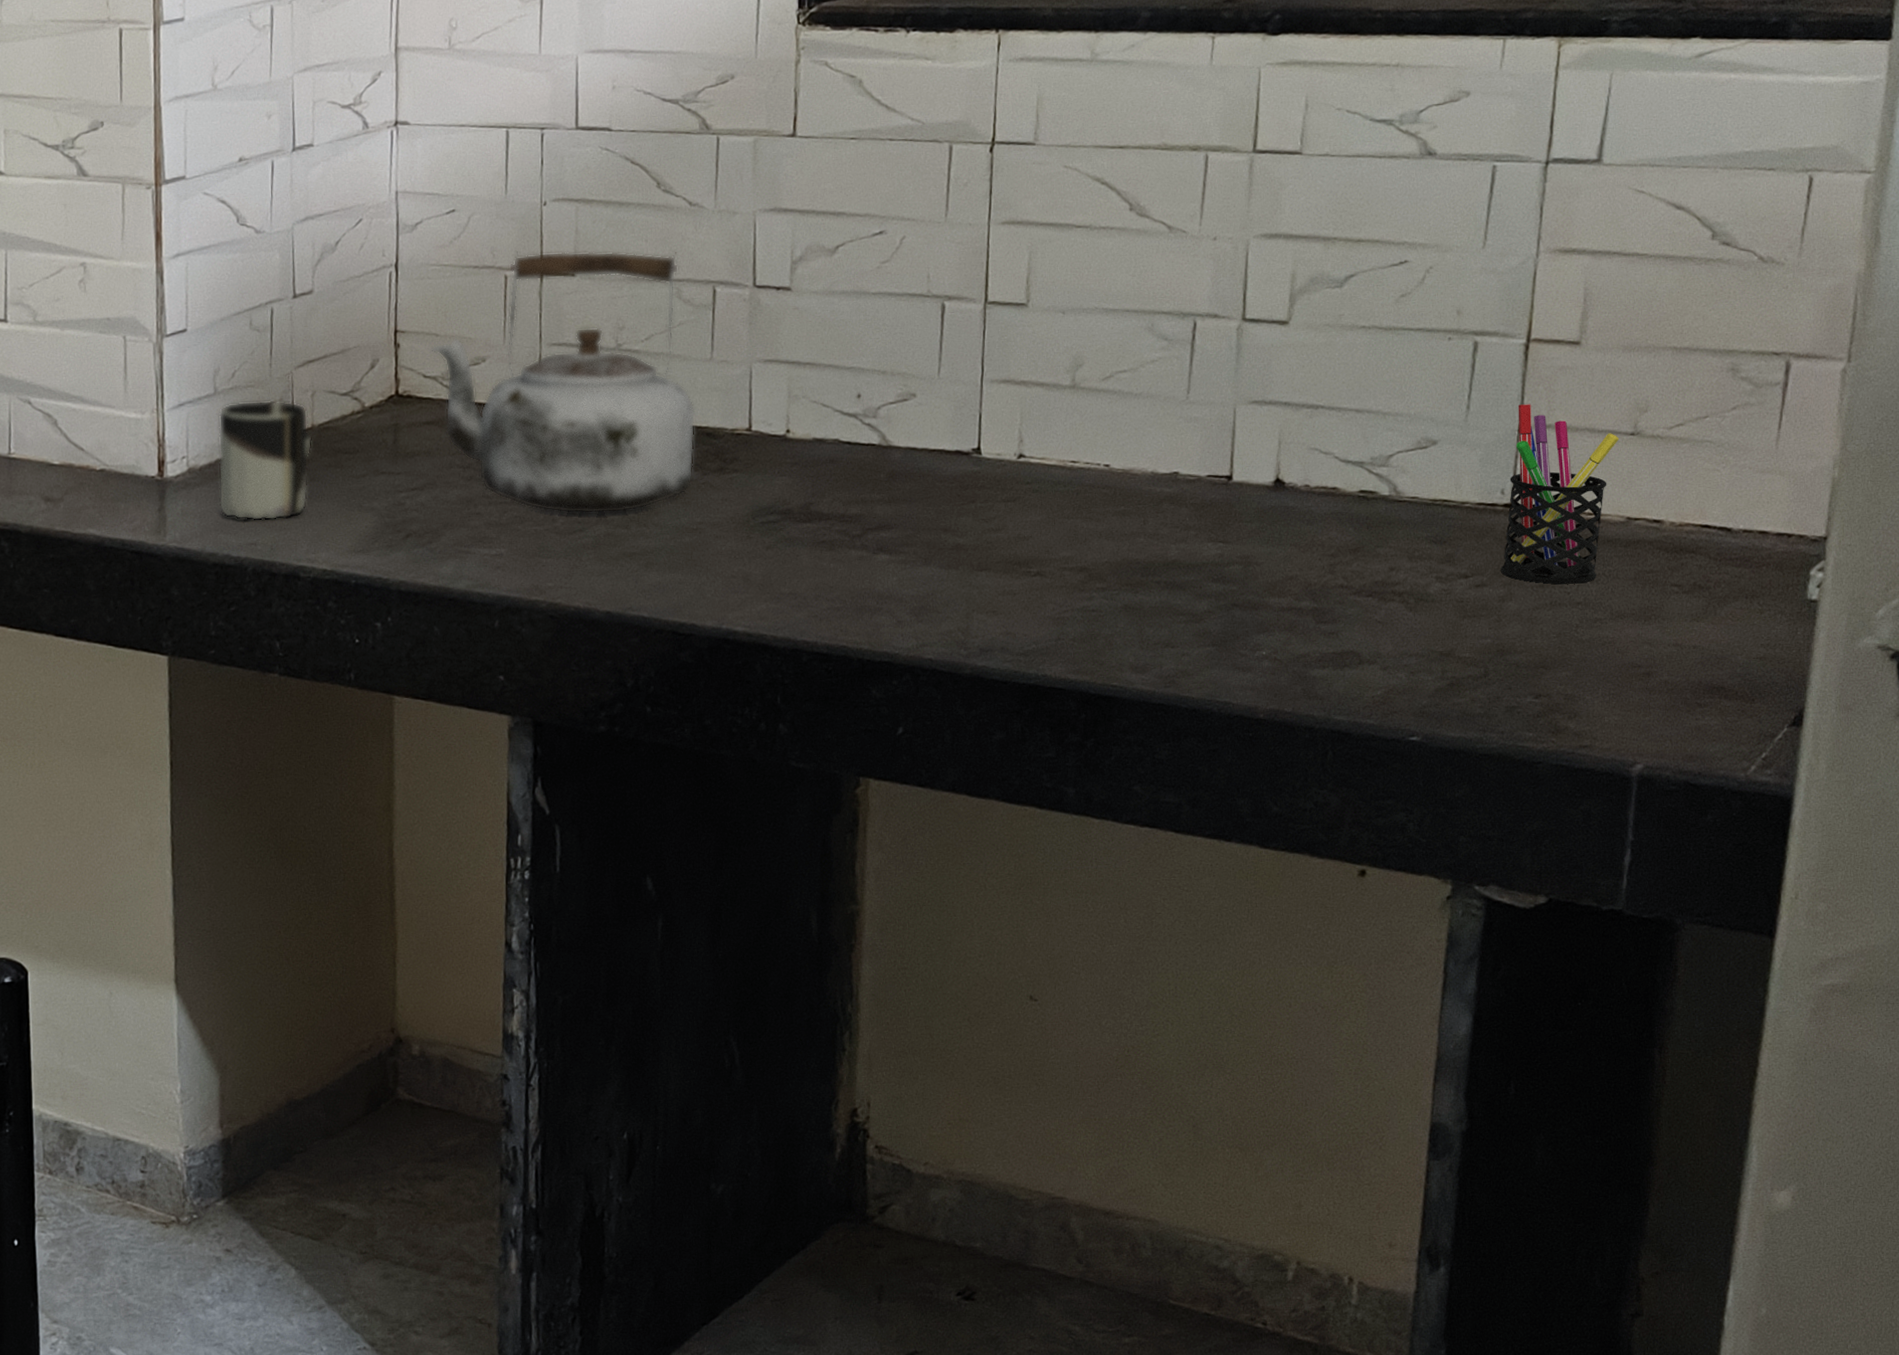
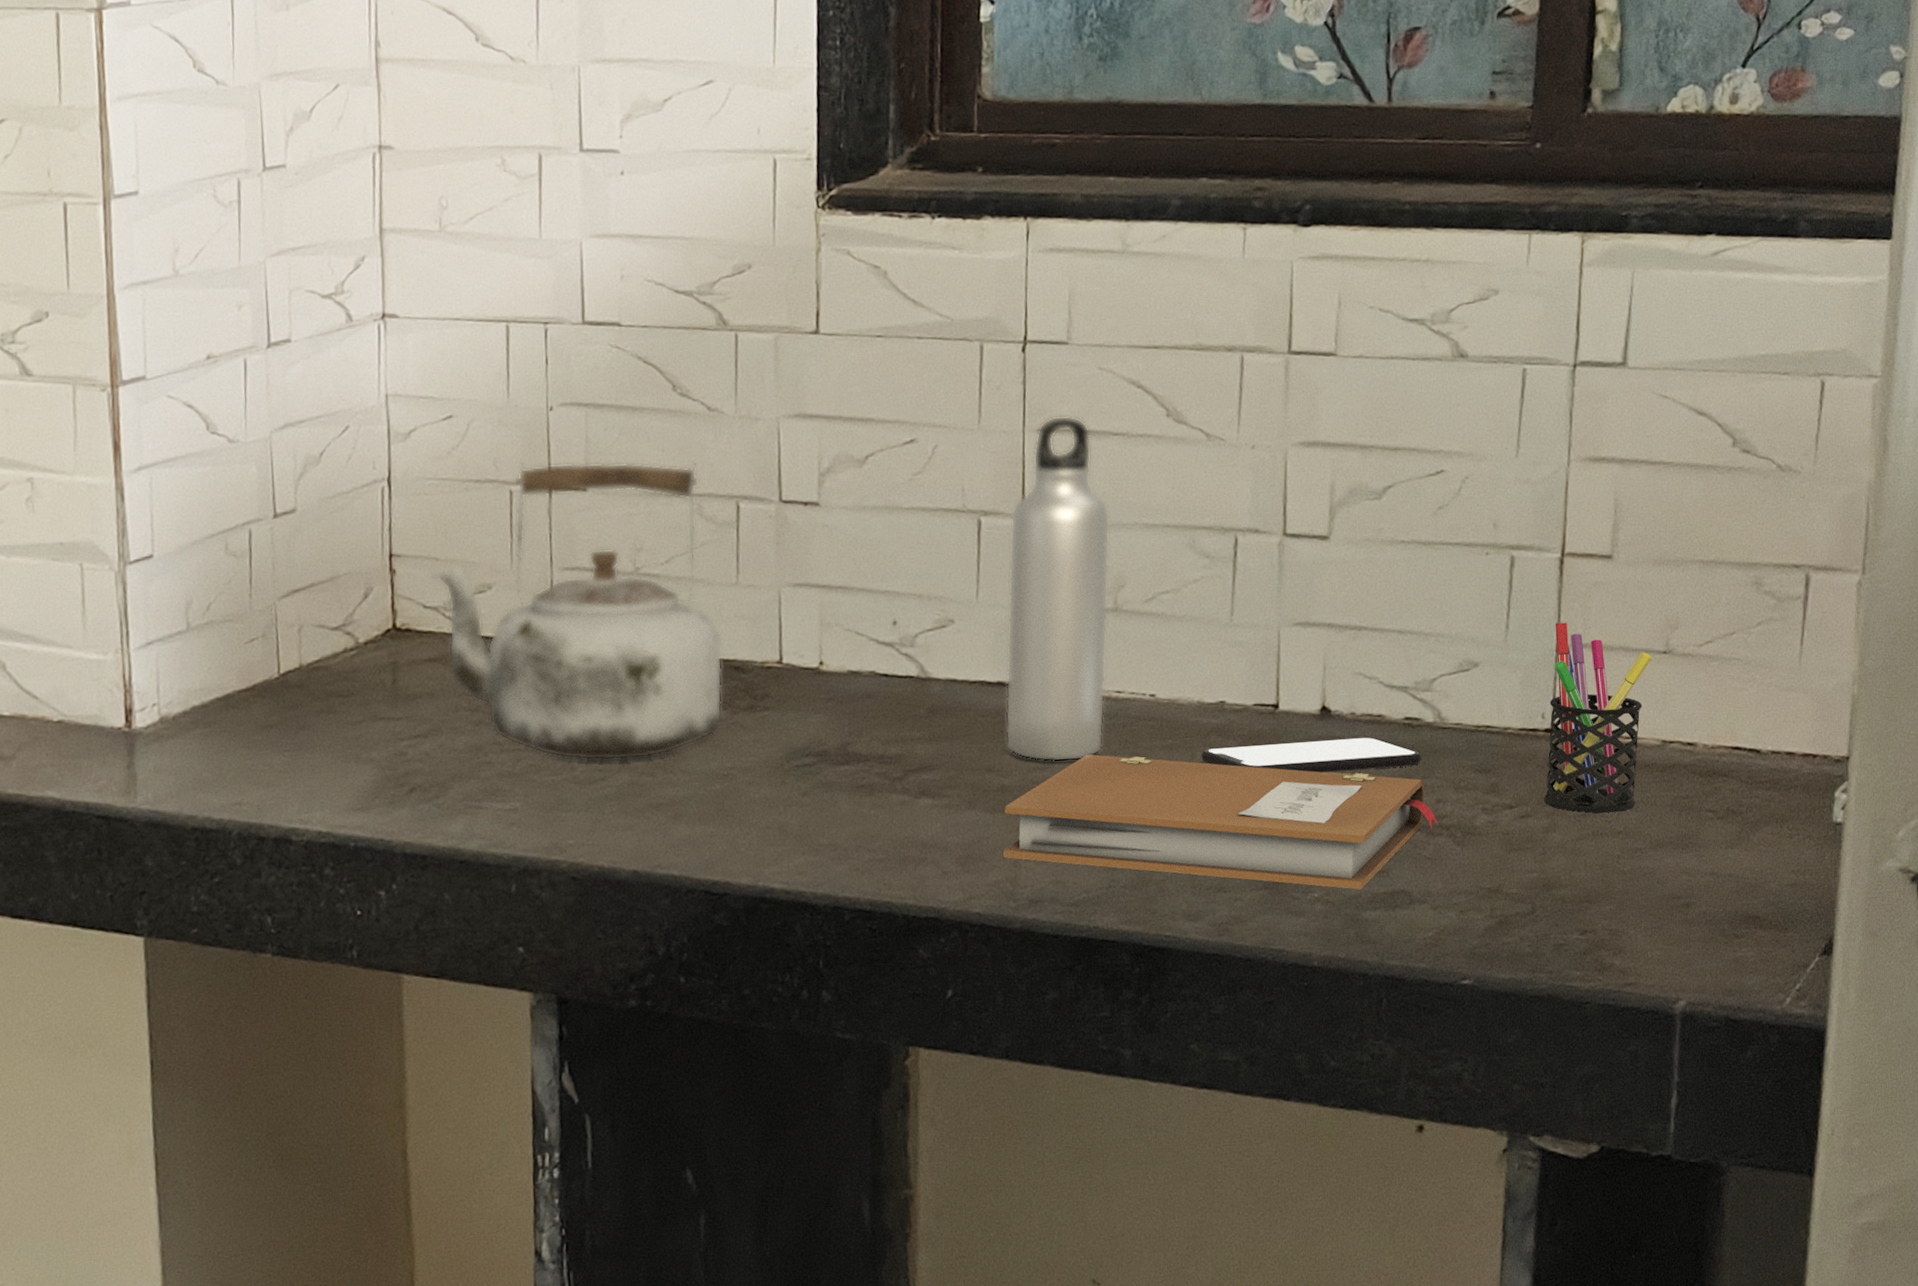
cup: present [218,400,312,521] -> none [193,636,301,777]
notebook: none [956,517,1389,649] -> present [1003,754,1437,890]
water bottle: none [962,209,1071,525] -> present [1005,415,1110,762]
smartphone: none [1153,508,1376,540] -> present [1201,737,1422,773]

